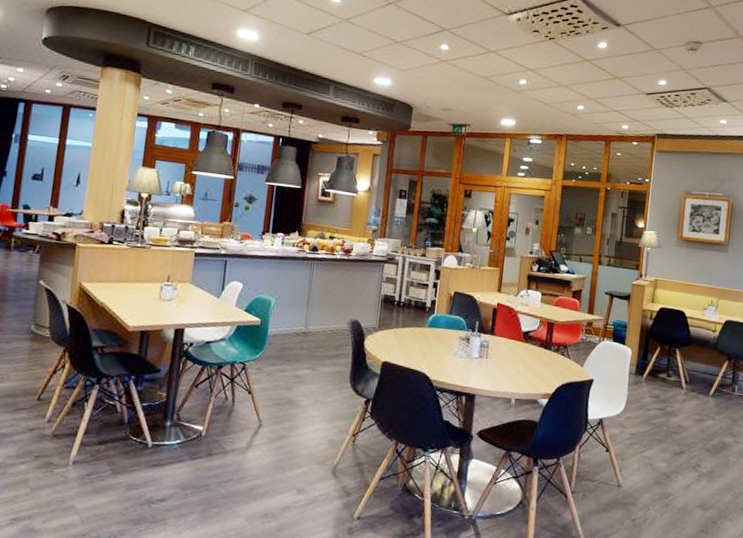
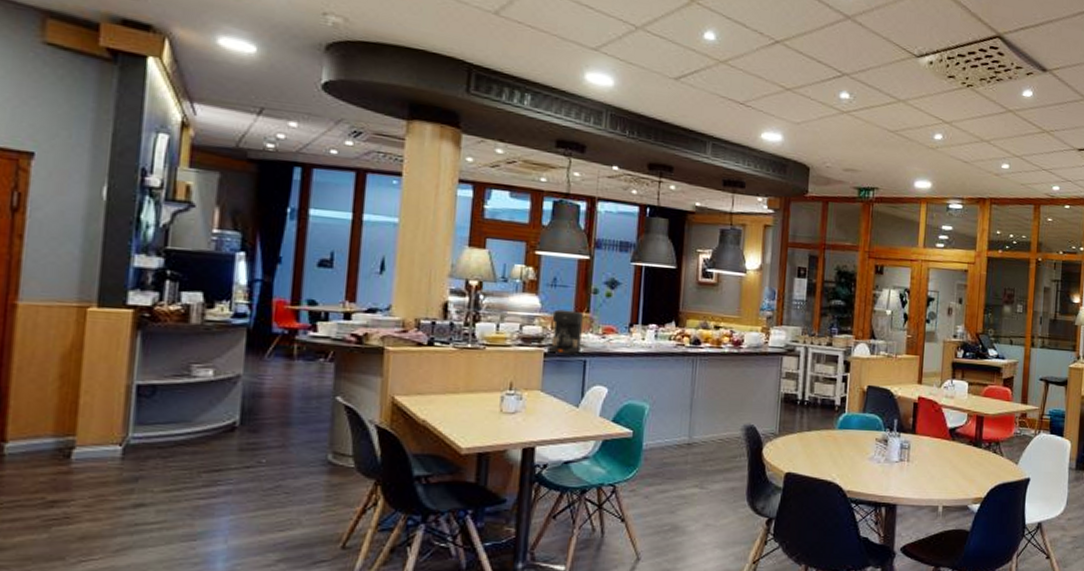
coffee maker: none [197,218,227,256] -> present [547,309,583,355]

